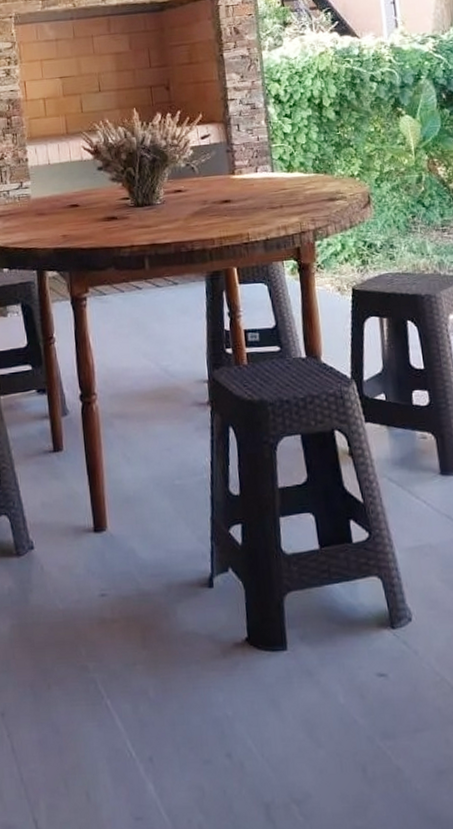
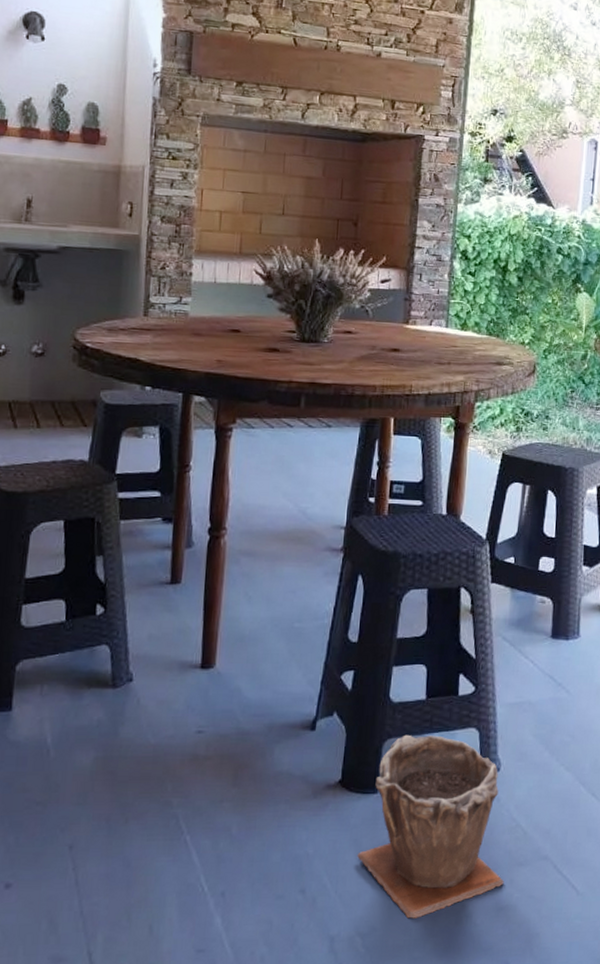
plant pot: none [277,586,440,784] -> present [356,734,504,919]

